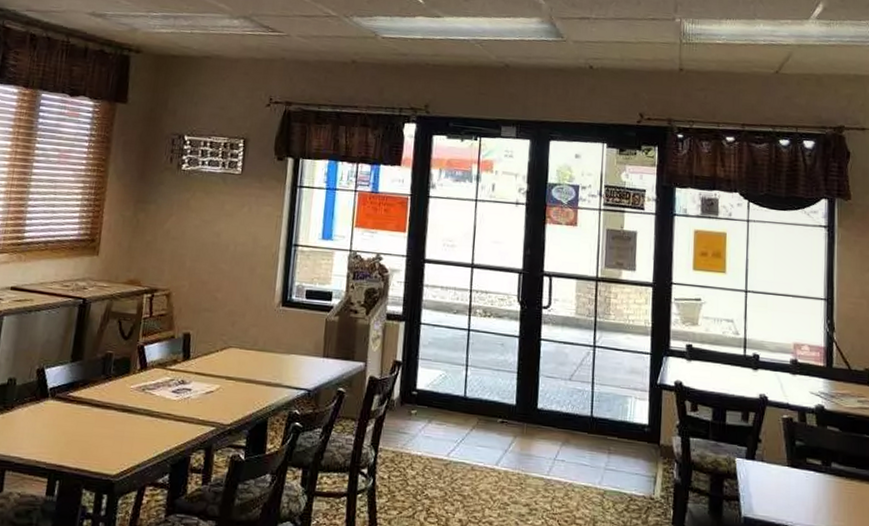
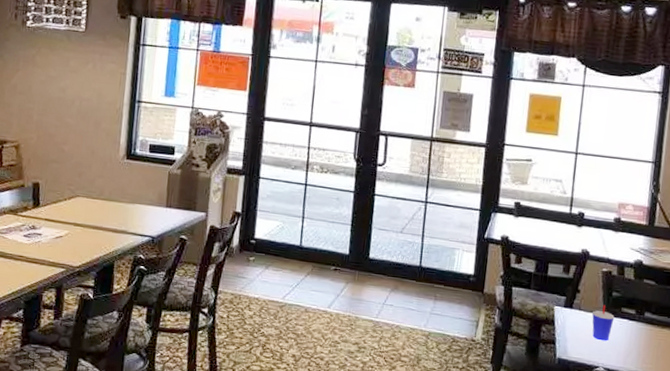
beverage cup: none [776,455,800,496] -> present [592,304,615,341]

